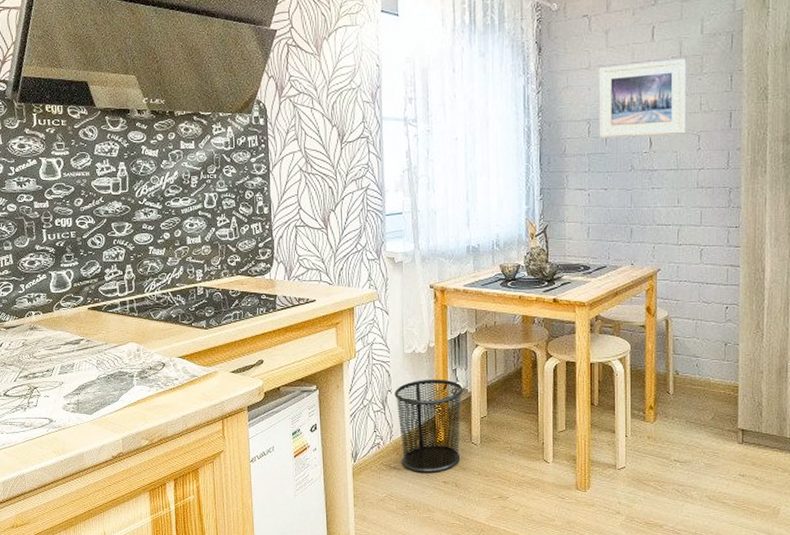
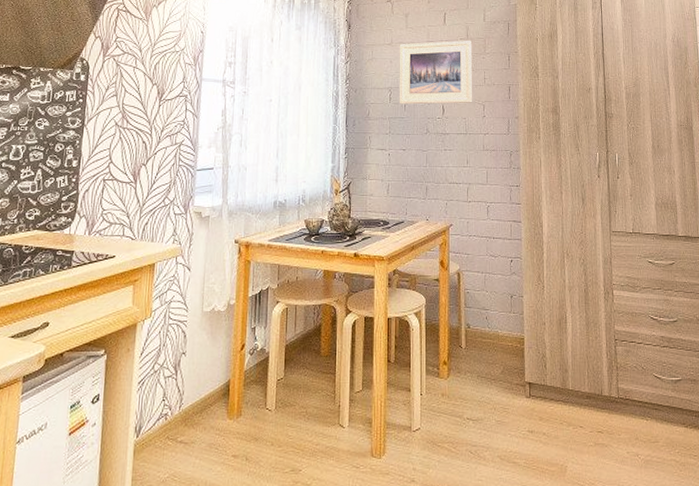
waste bin: present [394,379,463,473] -> none [189,338,261,446]

